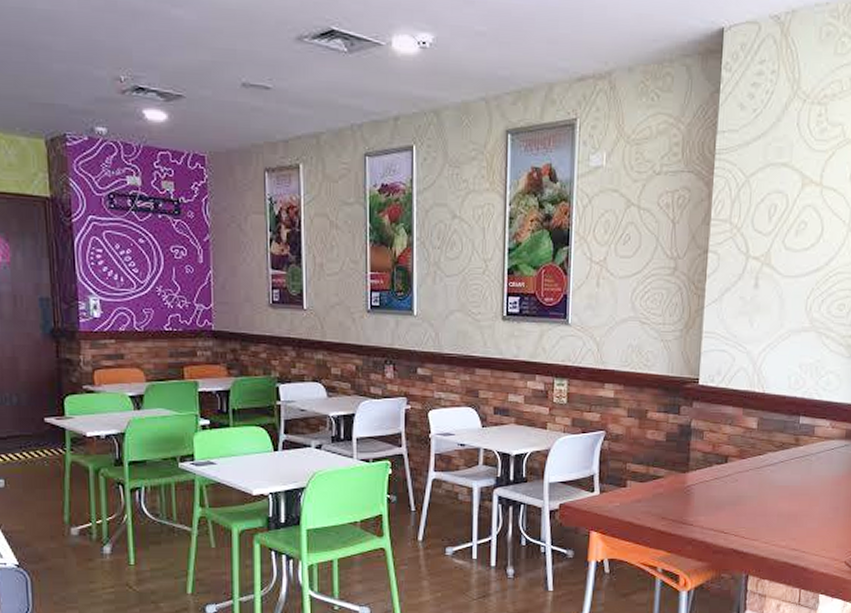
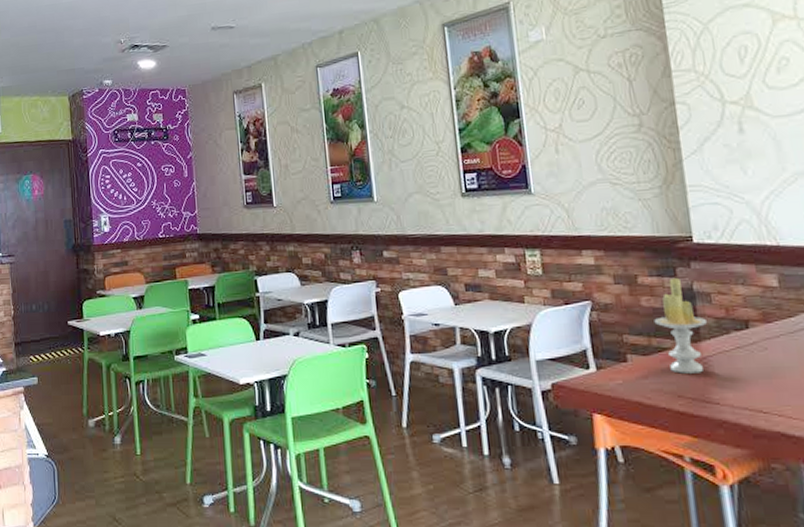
candle: none [654,414,696,499] -> present [654,277,707,374]

